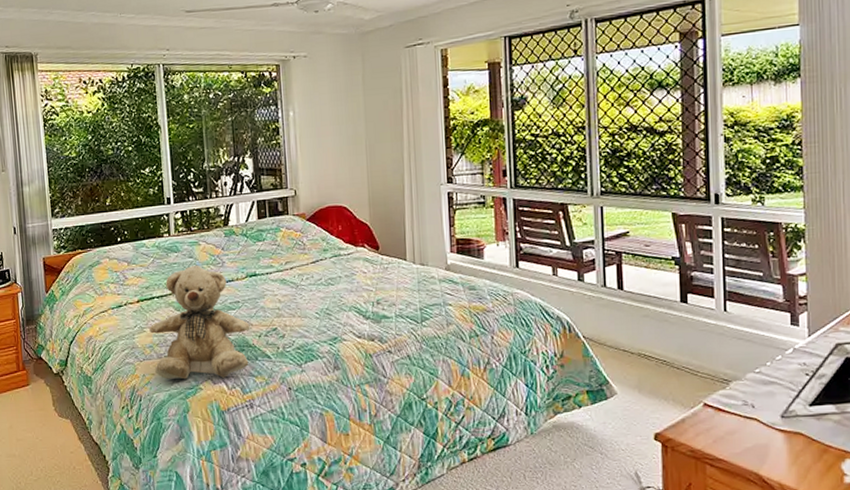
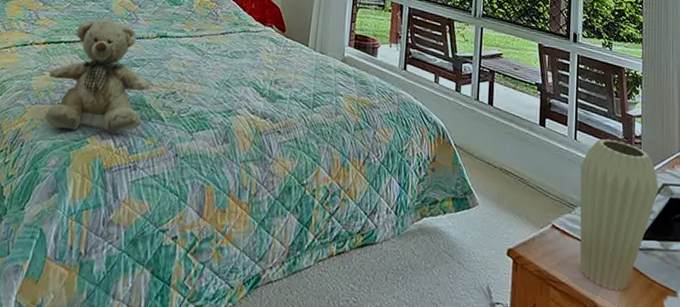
vase: none [734,304,831,461] -> present [579,138,659,291]

